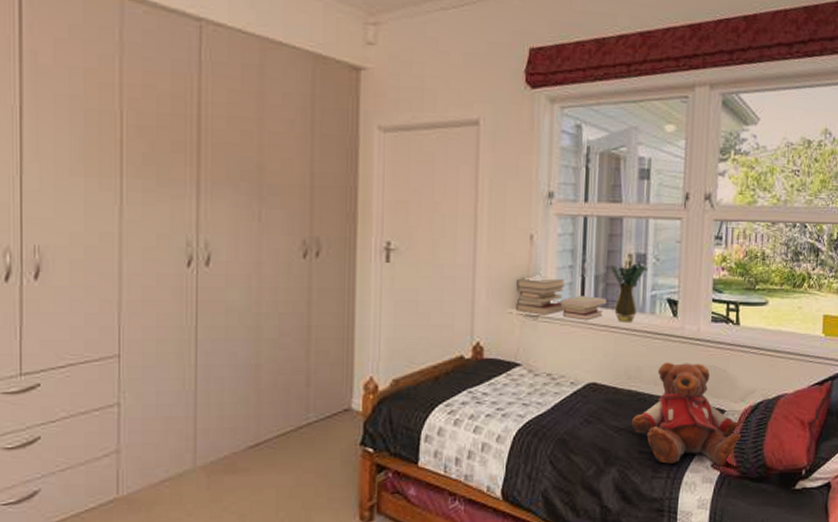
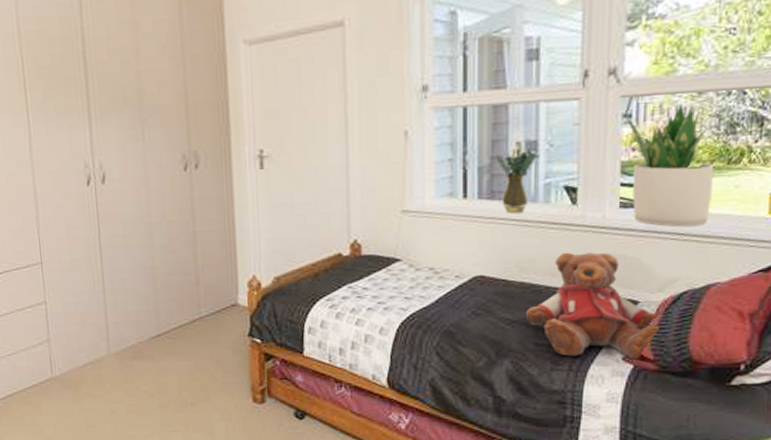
books: present [516,276,564,315] -> none [392,172,445,211]
books: present [560,295,607,321] -> none [440,187,492,214]
planter: none [717,232,783,342] -> present [625,105,714,228]

